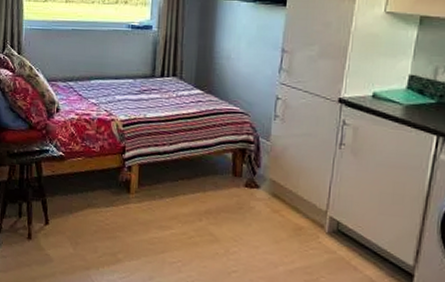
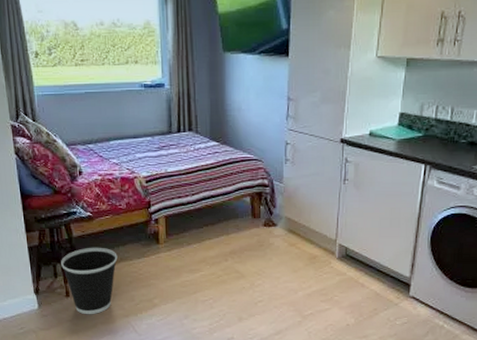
wastebasket: none [27,189,85,262] -> present [61,247,118,315]

